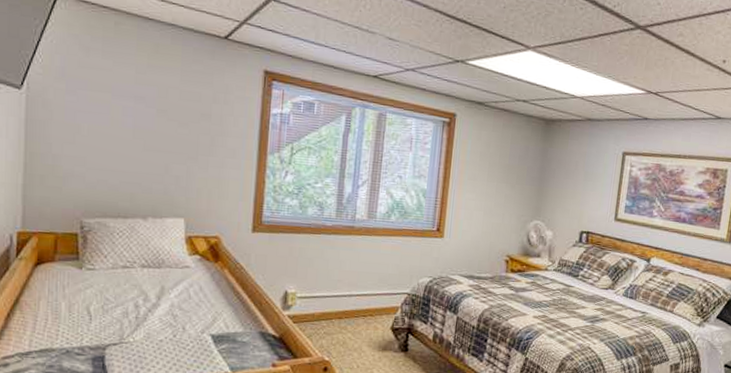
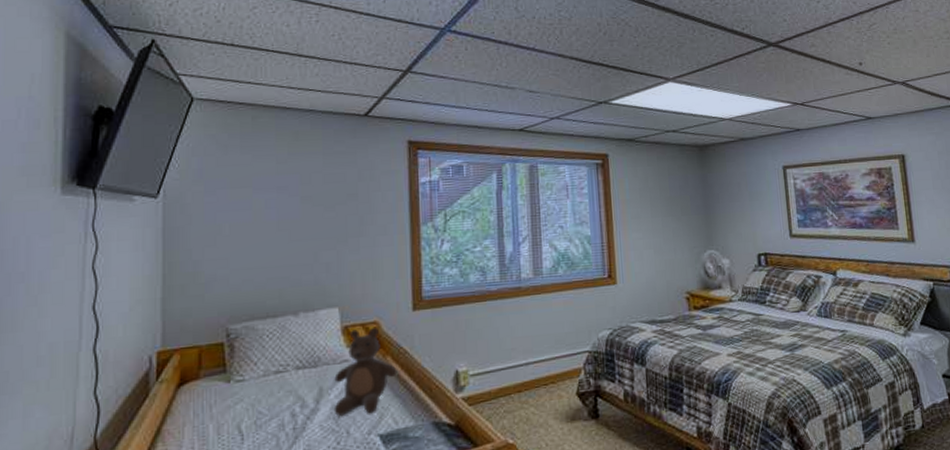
teddy bear: none [173,240,233,315] -> present [334,328,397,416]

